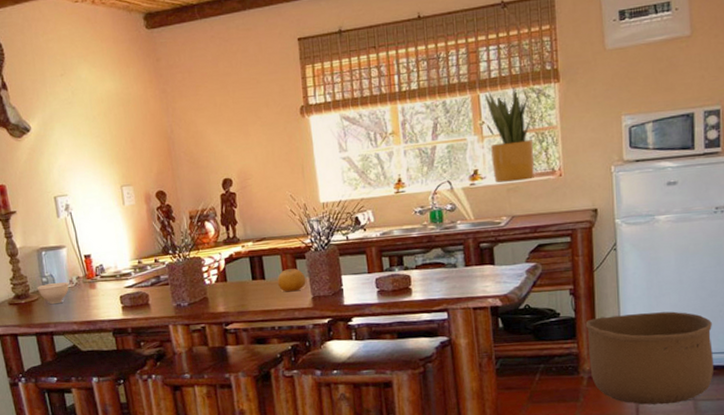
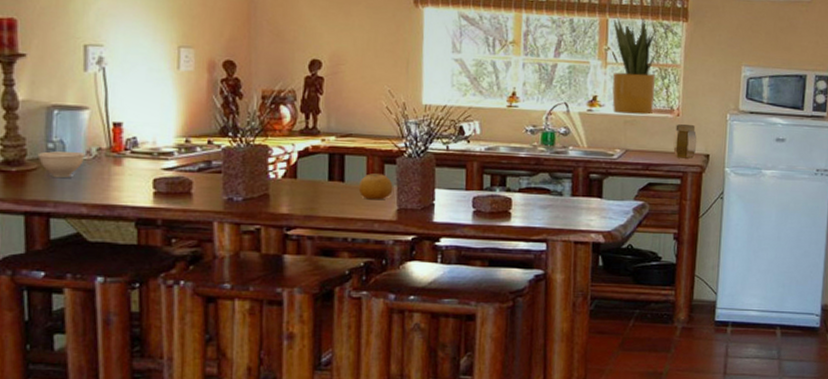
jar: none [558,182,583,217] -> present [673,124,697,159]
basket: present [585,311,714,405] -> none [684,265,803,362]

